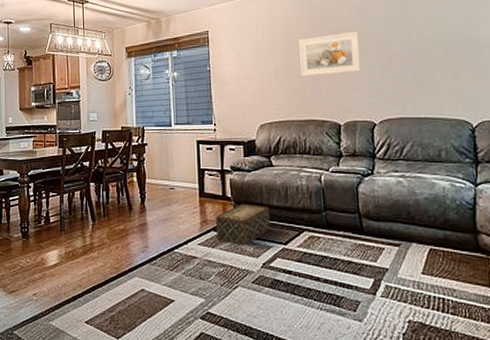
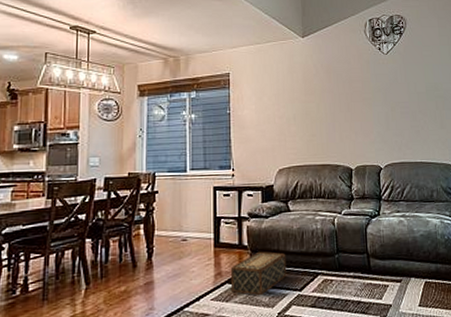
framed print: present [299,31,361,77] -> none [316,82,369,123]

